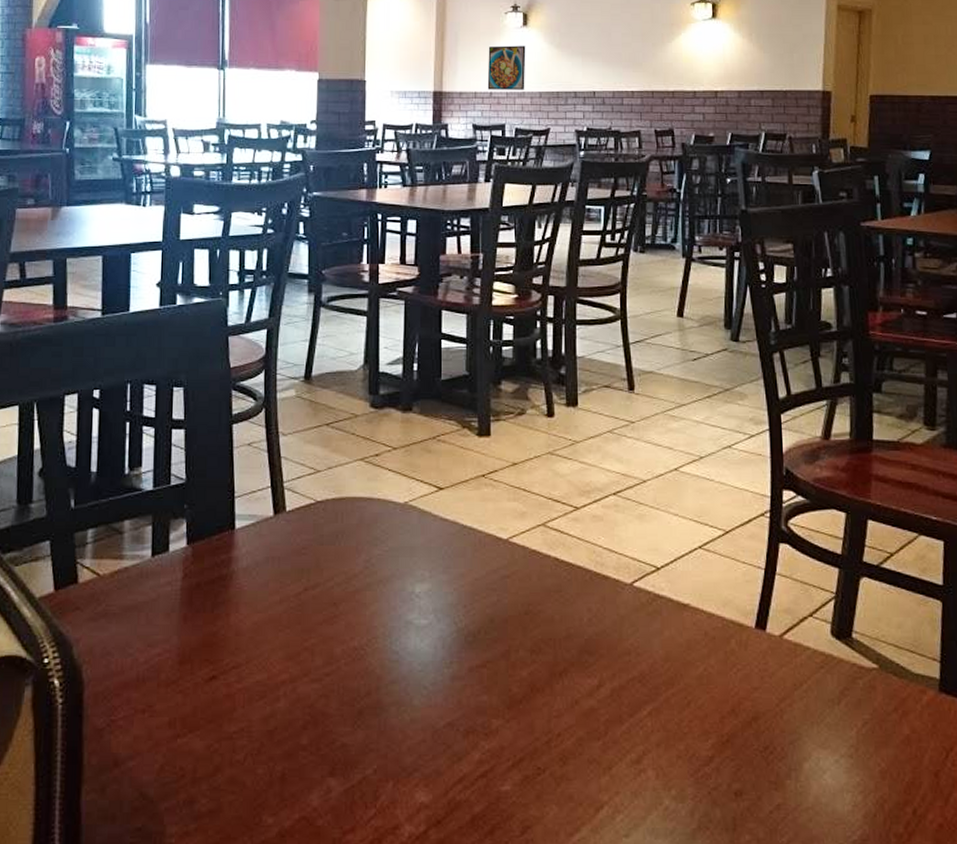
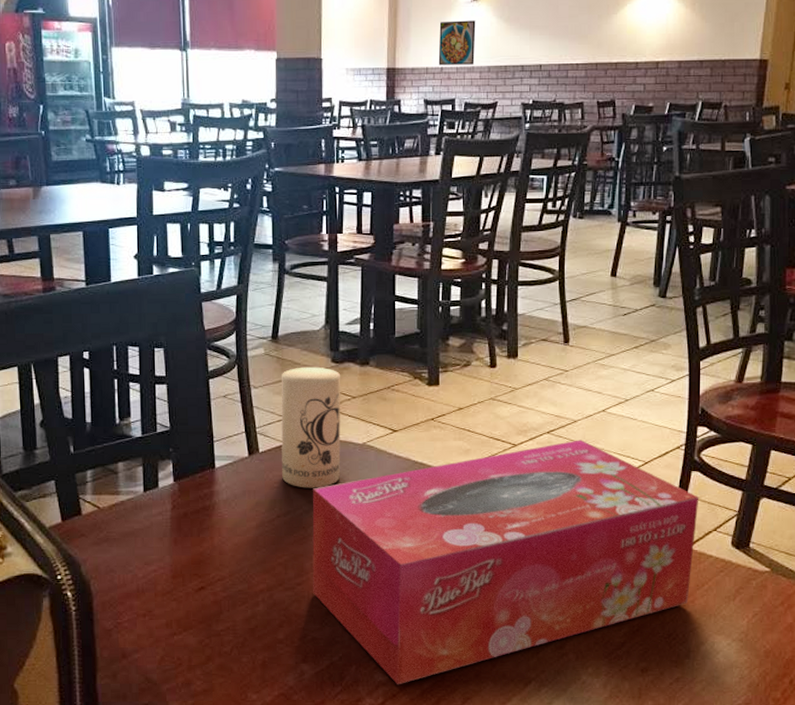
candle: none [311,412,381,556] -> present [281,366,341,488]
tissue box: none [344,503,790,807] -> present [312,440,699,684]

